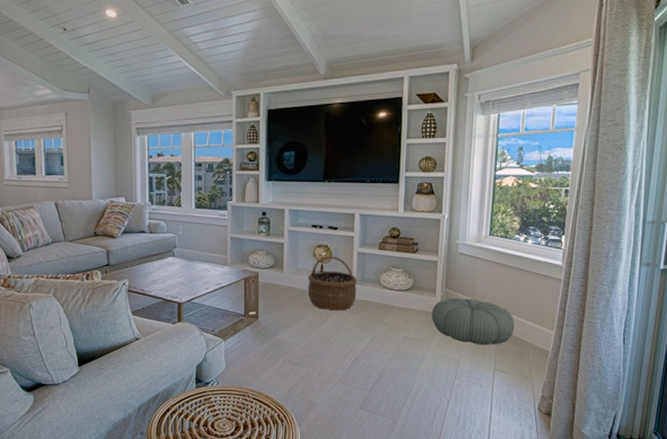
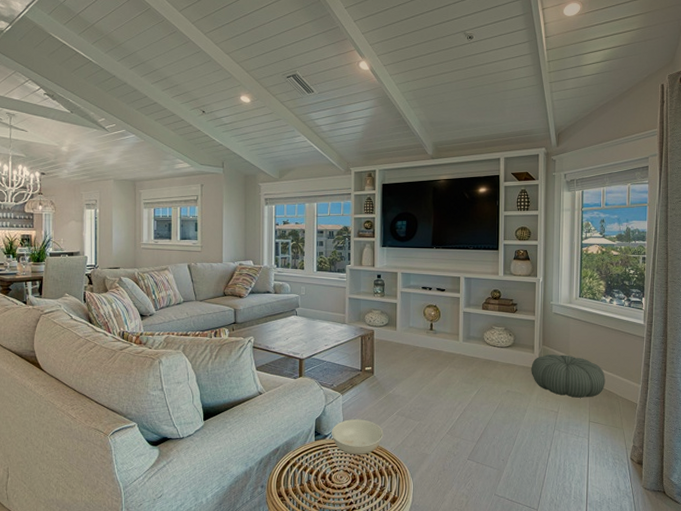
bowl: none [213,366,269,403] -> present [331,419,383,455]
wicker basket: present [307,256,357,311] -> none [419,315,464,366]

